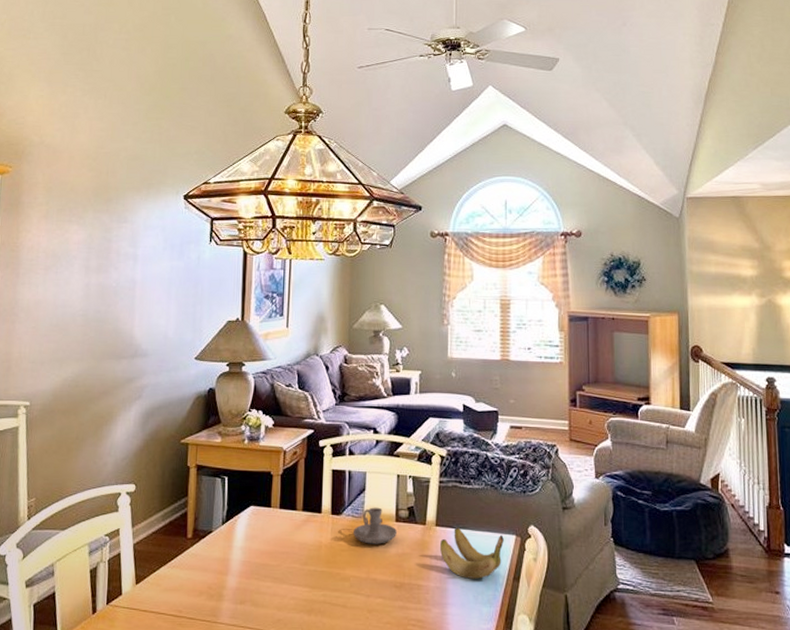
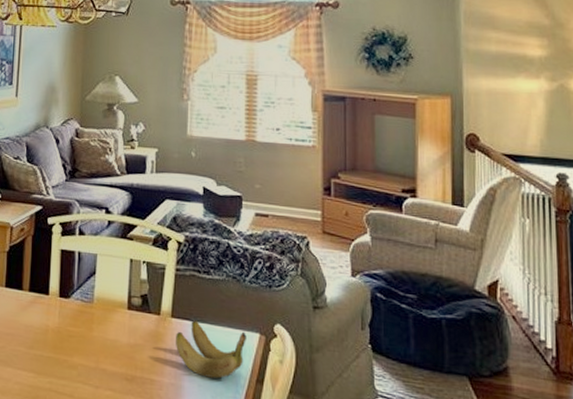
candle holder: present [352,507,398,544] -> none [81,292,130,333]

